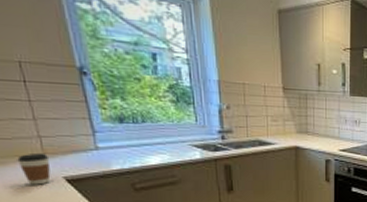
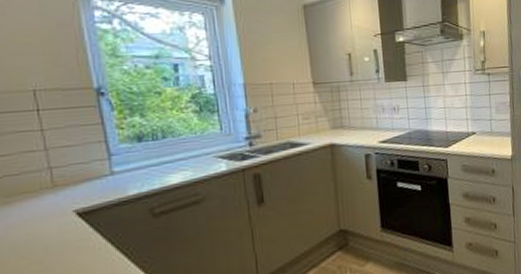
coffee cup: present [17,153,51,185] -> none [23,185,60,225]

